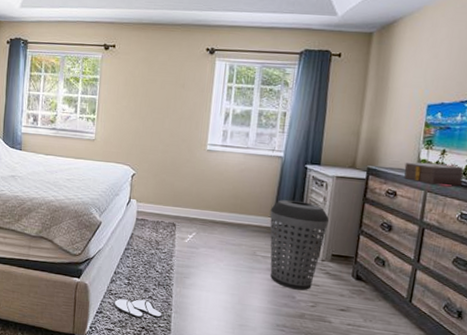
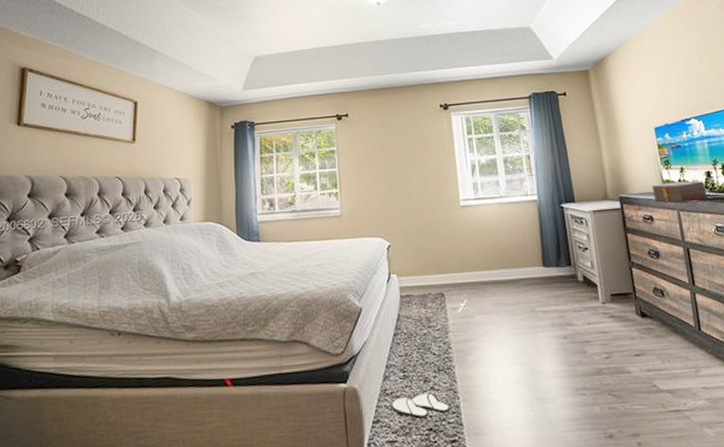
trash bin: present [270,200,330,291] -> none [538,242,600,343]

